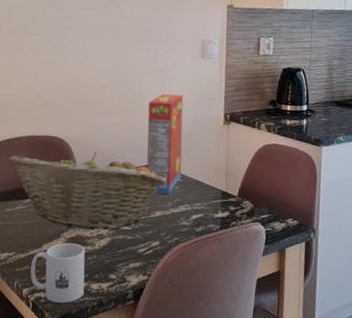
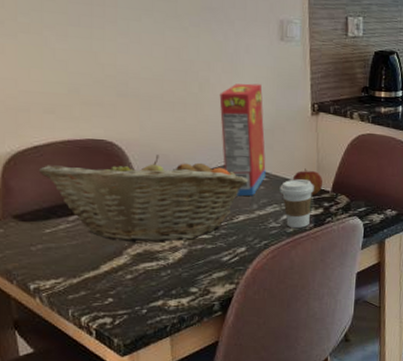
mug: present [30,242,85,304] -> none [88,260,161,326]
coffee cup: none [192,182,222,229] -> present [280,179,314,228]
apple: none [203,173,231,199] -> present [292,168,323,196]

